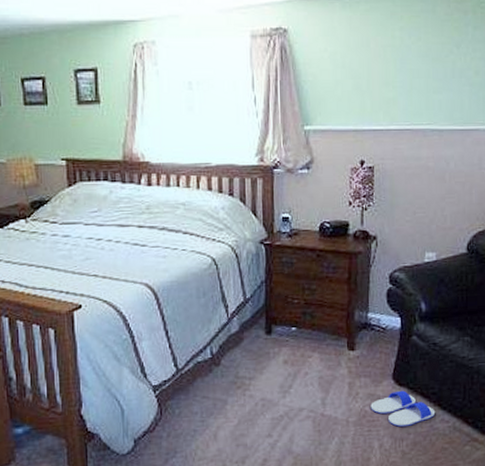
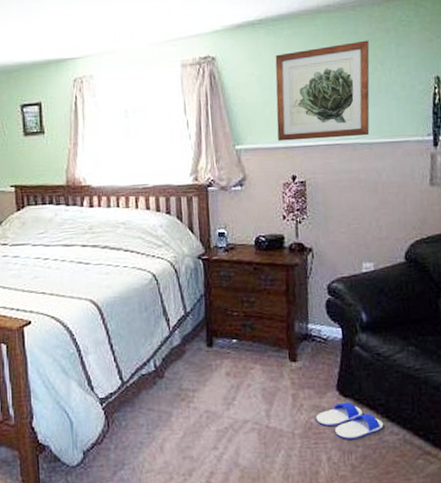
wall art: none [348,21,446,124] -> present [275,40,370,141]

